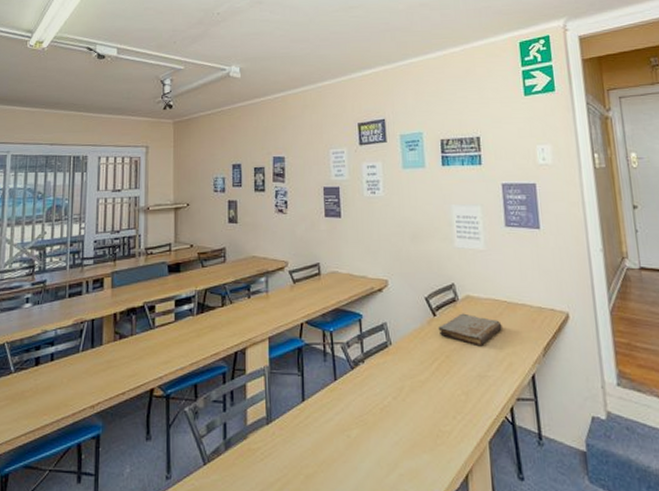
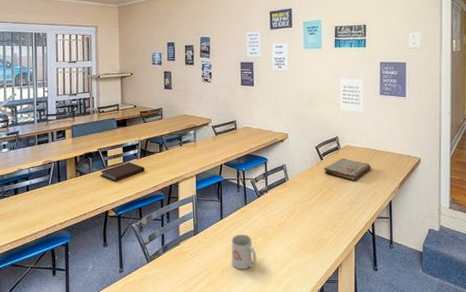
notebook: none [144,319,202,348] -> present [99,161,145,182]
mug: none [318,423,353,477] -> present [232,234,257,270]

